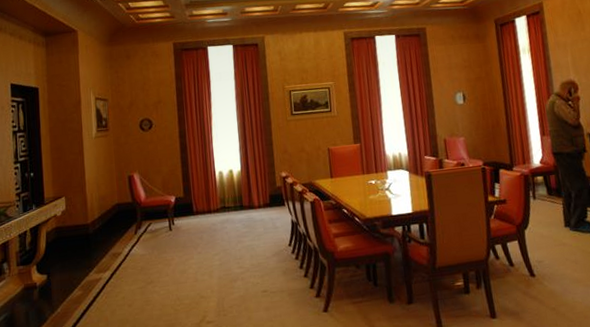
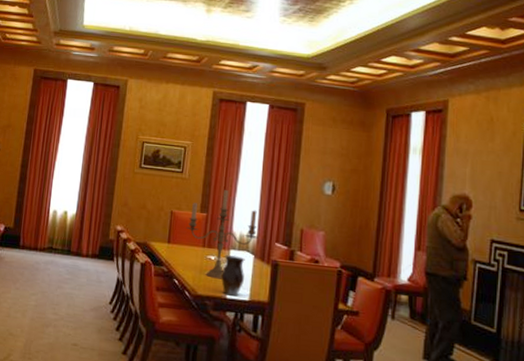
candelabra: none [344,118,409,201] -> present [186,189,258,279]
vase: none [383,175,405,213] -> present [220,255,245,296]

